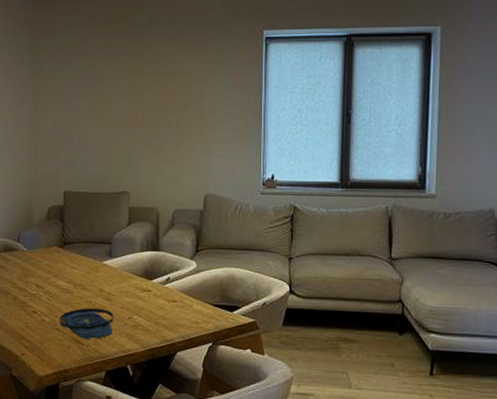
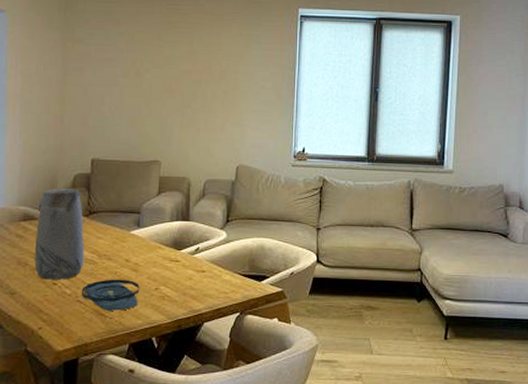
vase: none [16,221,61,308] -> present [34,188,85,280]

